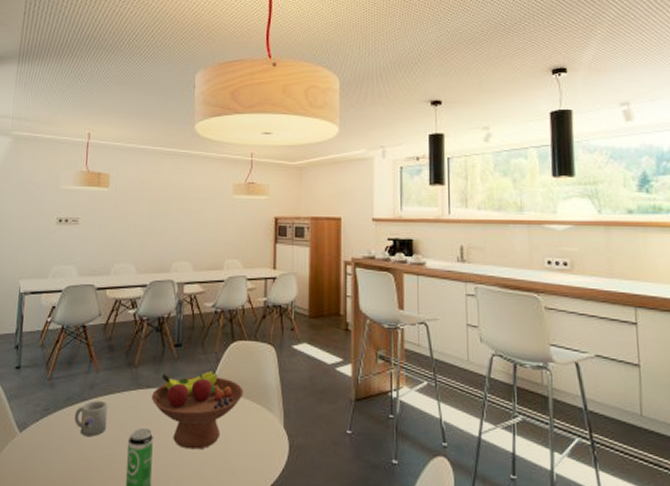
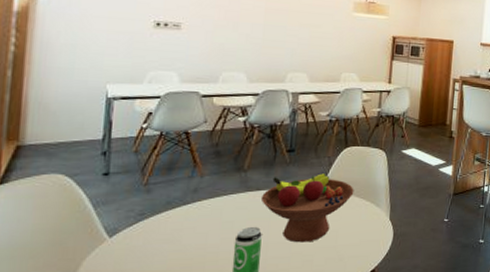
mug: present [74,400,108,436] -> none [174,203,214,237]

